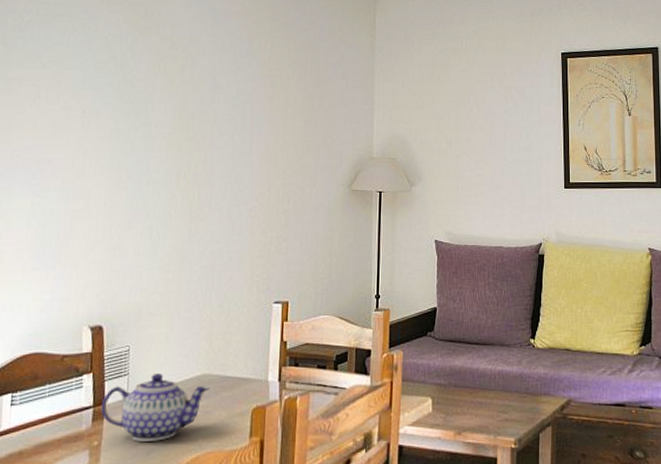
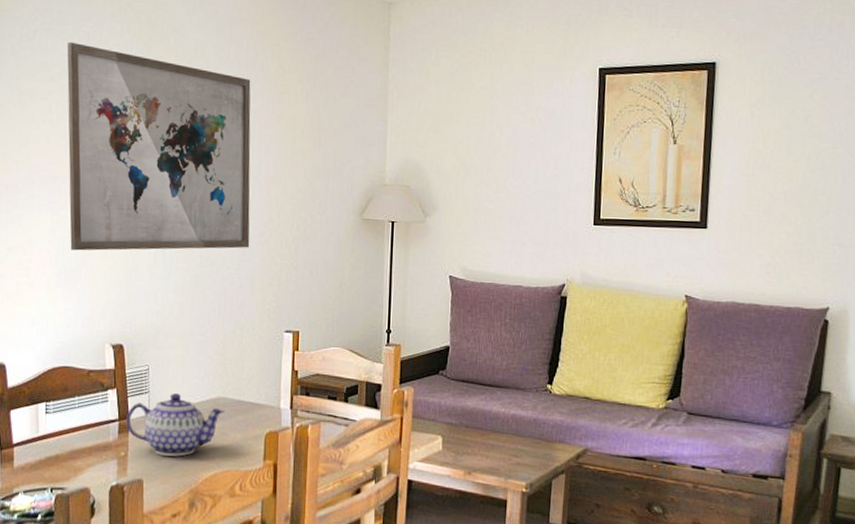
wall art: none [51,31,244,232] -> present [67,41,251,251]

